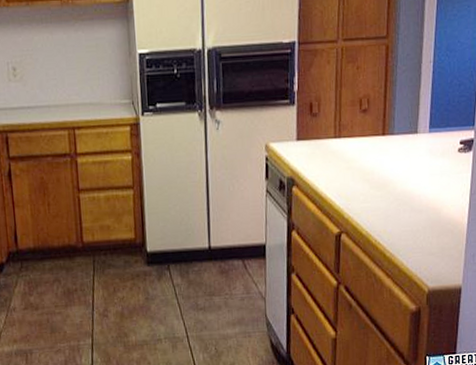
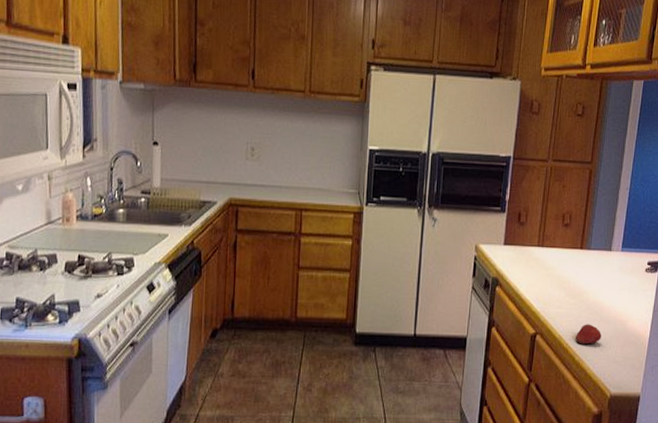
fruit: none [385,216,414,239] -> present [576,324,602,345]

